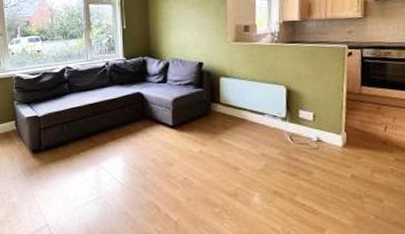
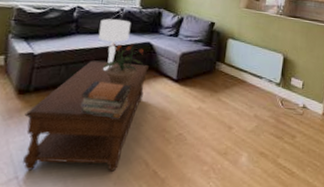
coffee table: none [42,115,143,219] -> present [23,60,149,172]
book stack: none [86,135,131,168] -> present [81,81,132,118]
table lamp: none [89,74,119,124] -> present [98,18,132,71]
potted plant: none [100,96,137,136] -> present [102,43,144,86]

